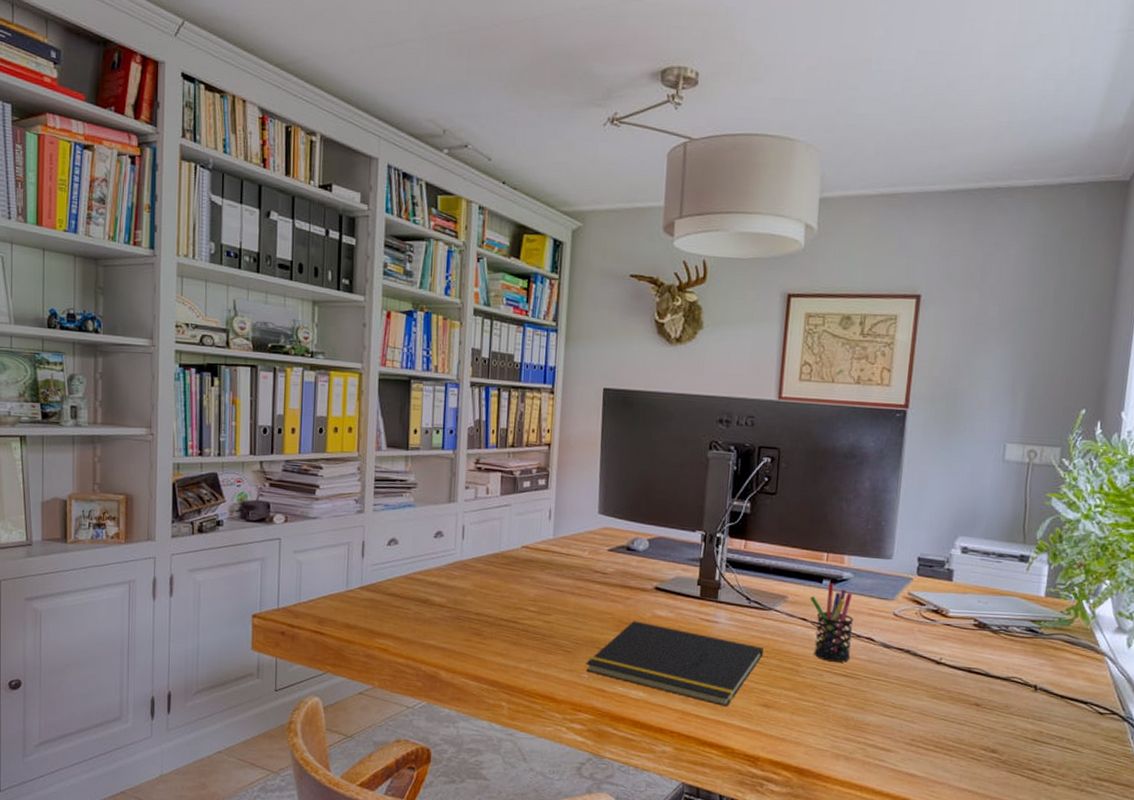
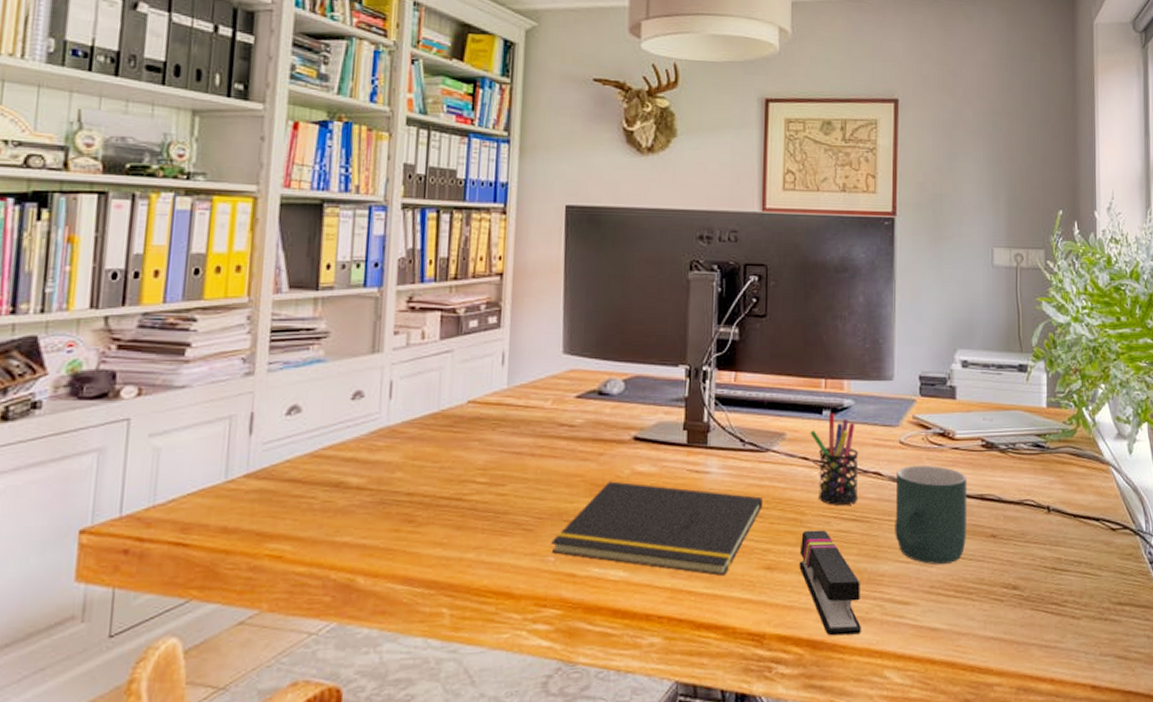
stapler: none [792,679,847,769] -> present [799,529,861,636]
mug: none [882,635,957,723] -> present [895,466,967,564]

